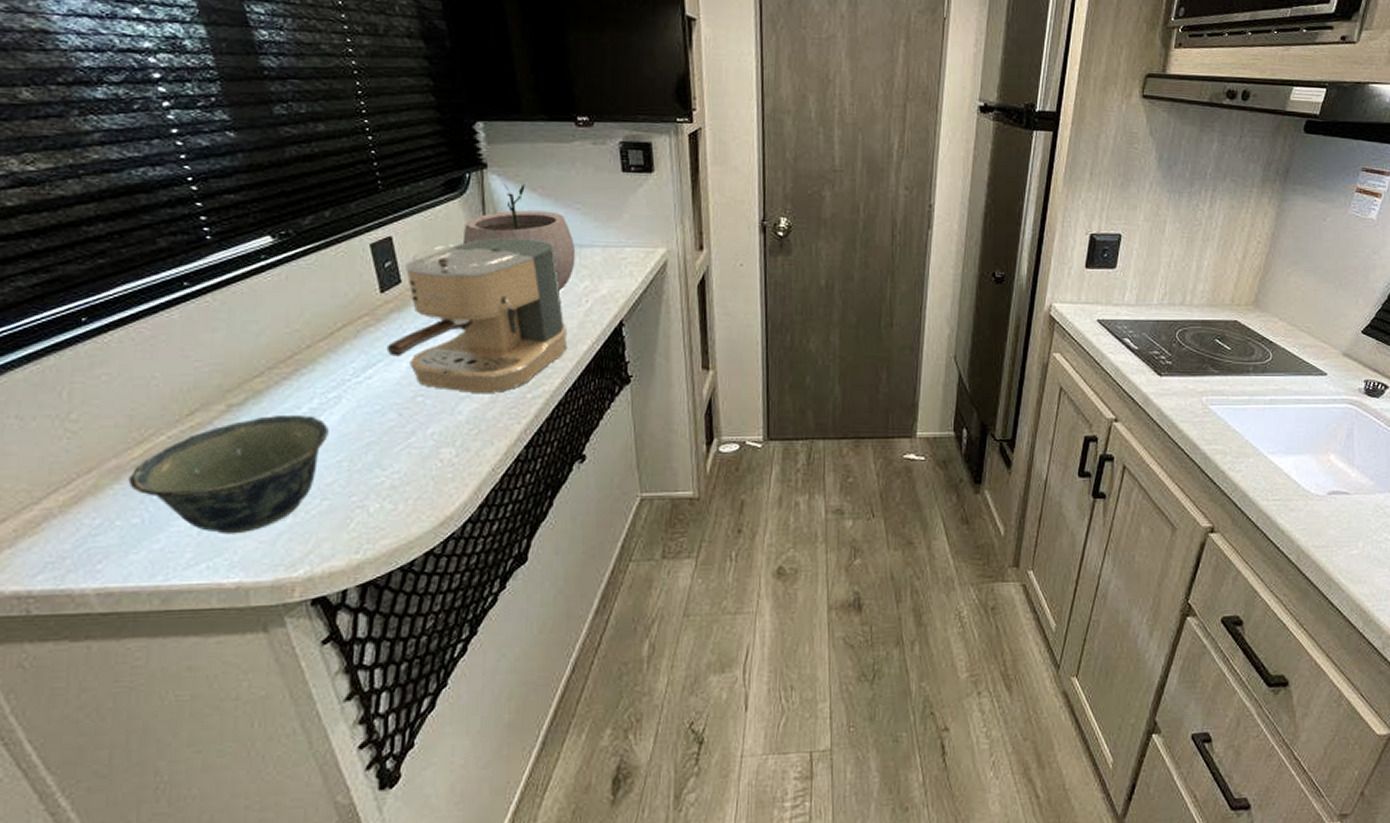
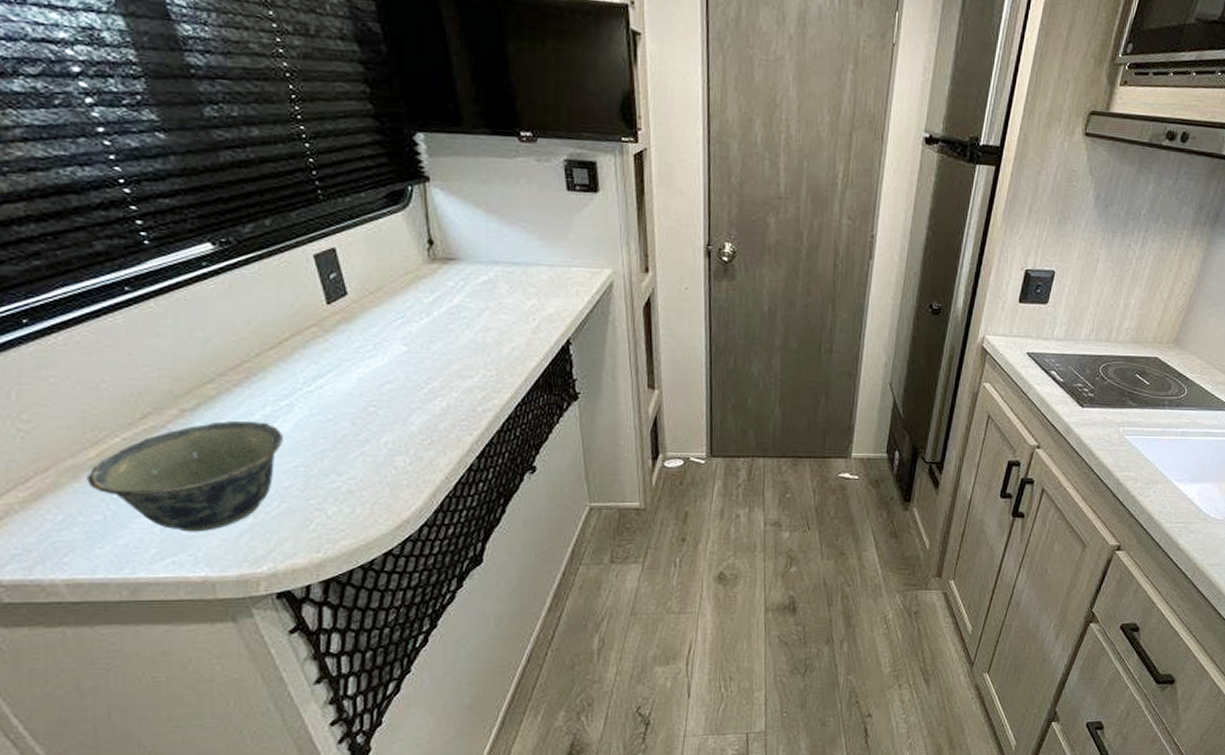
coffee maker: present [386,238,568,393] -> none [336,253,516,405]
plant pot: present [462,183,576,292] -> none [407,198,522,309]

